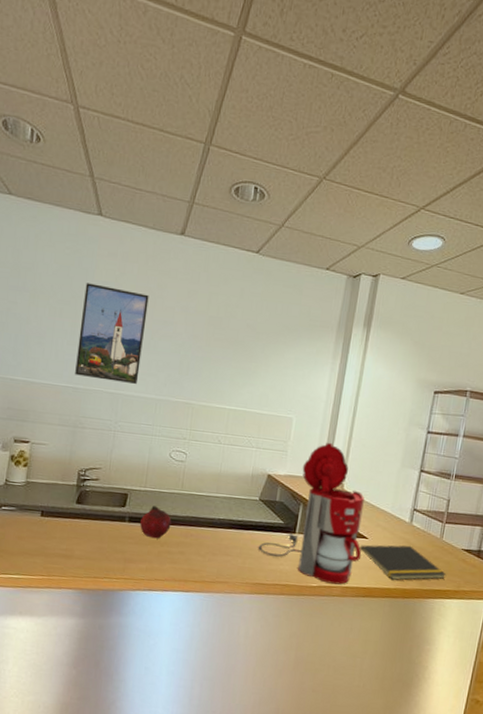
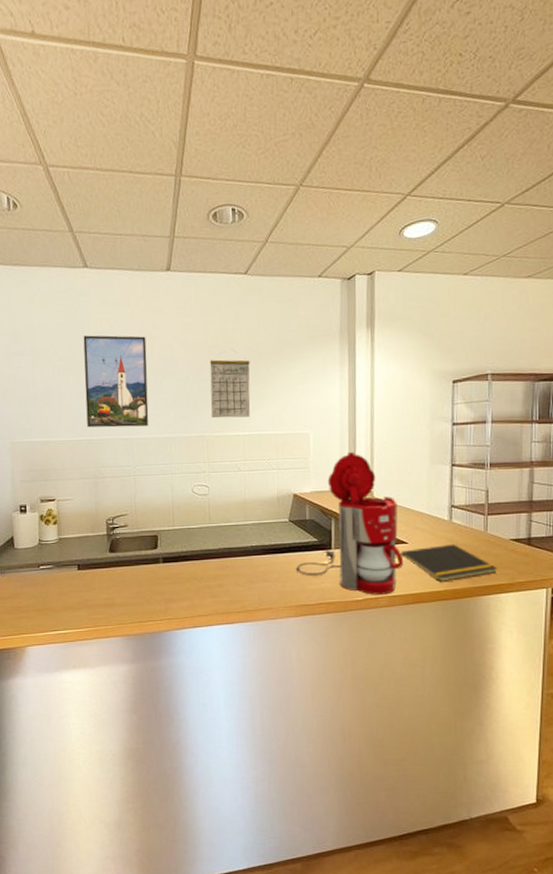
fruit: present [140,506,172,539] -> none [174,543,205,576]
calendar: none [200,325,248,392] -> present [209,350,251,419]

